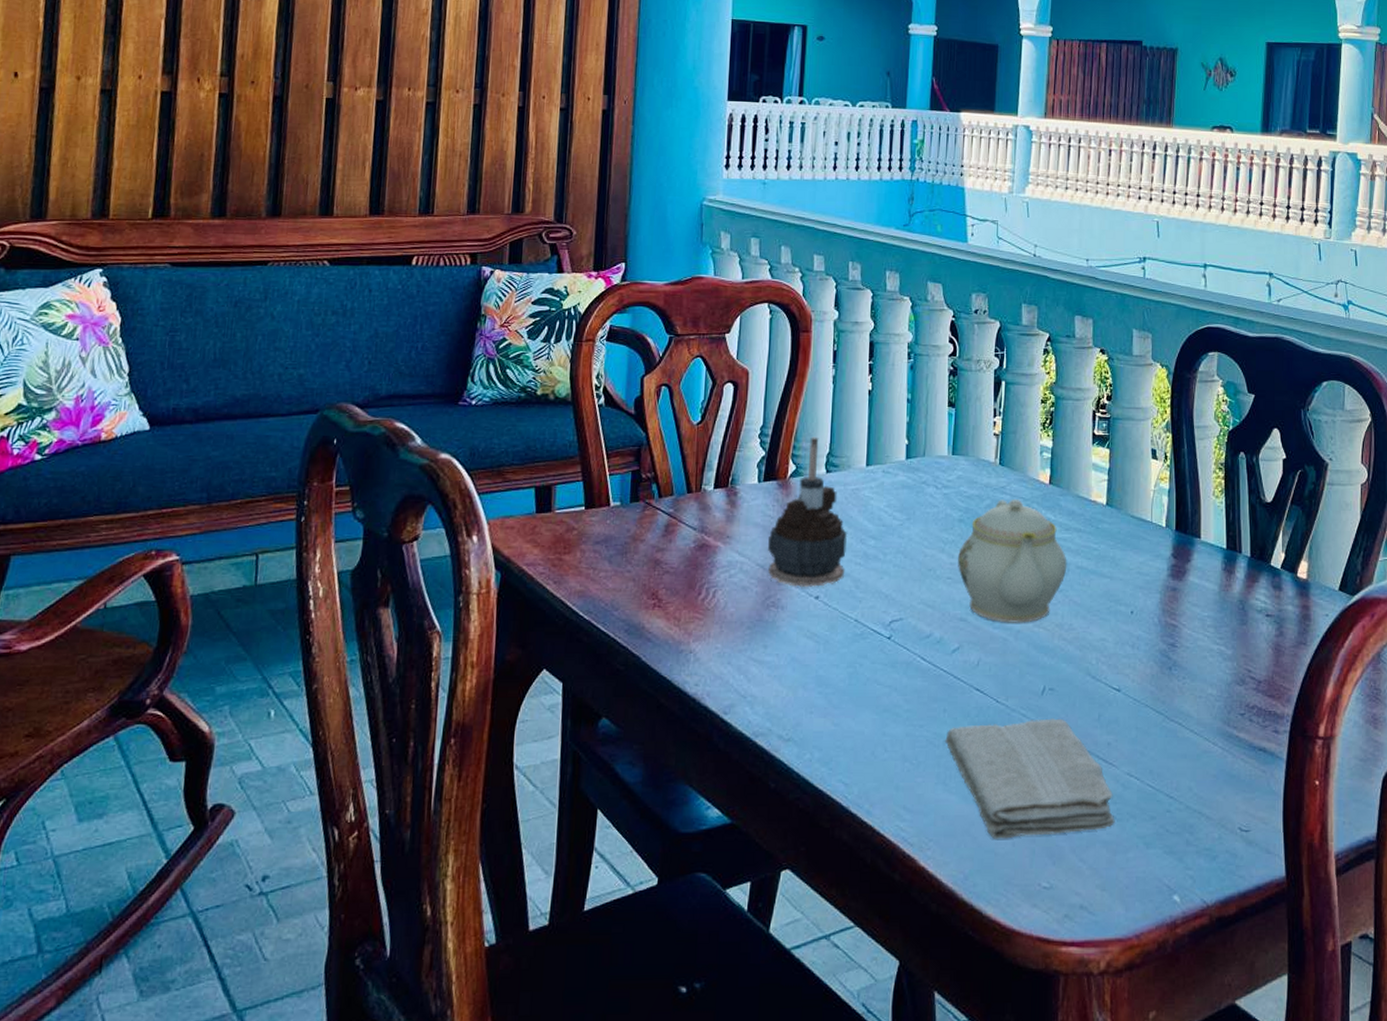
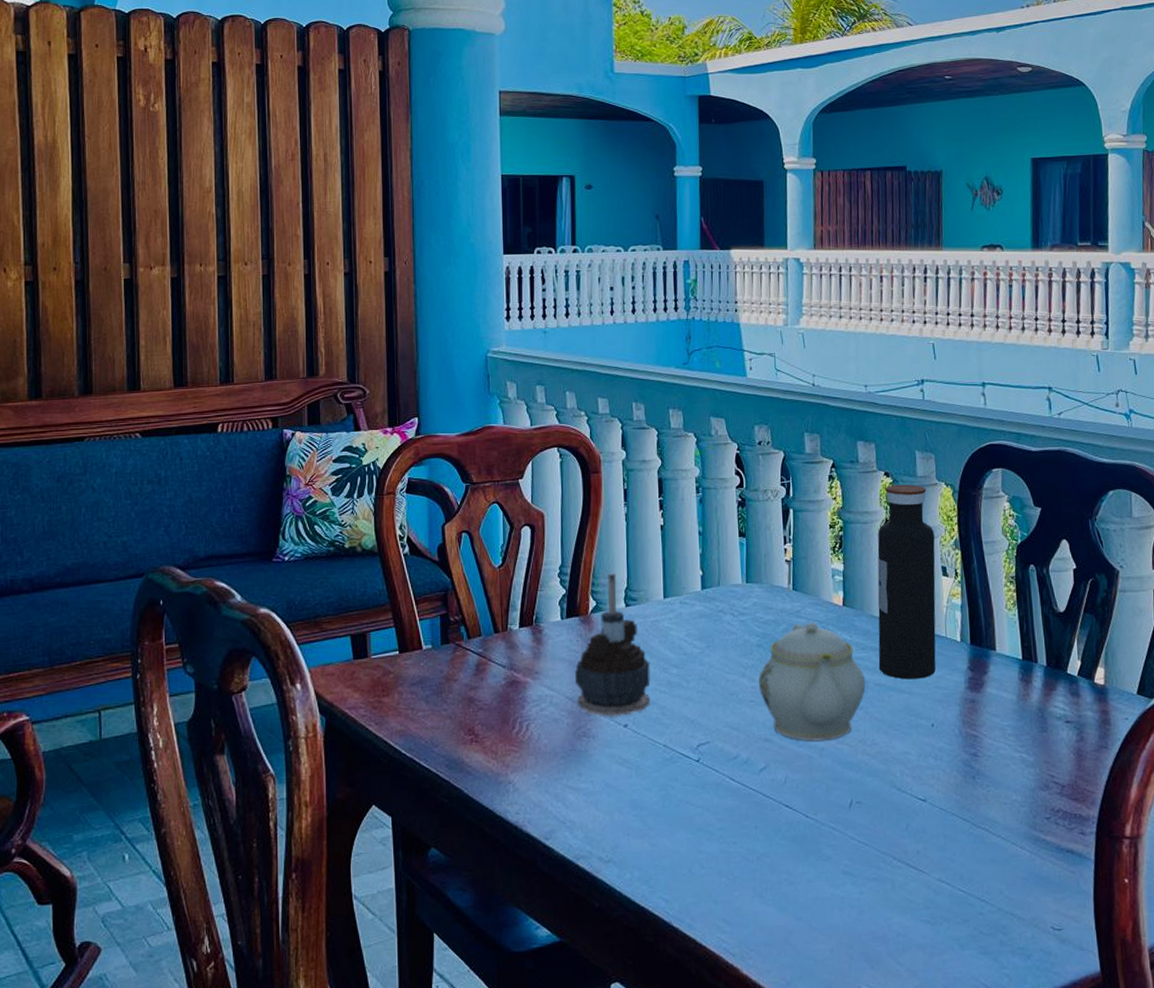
washcloth: present [945,718,1115,839] -> none [759,830,929,947]
water bottle: none [1081,362,1146,564] -> present [877,484,936,680]

